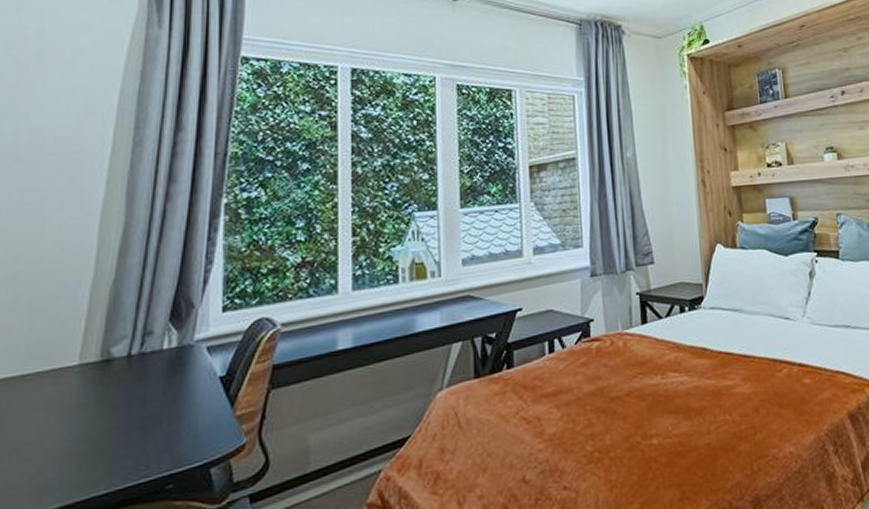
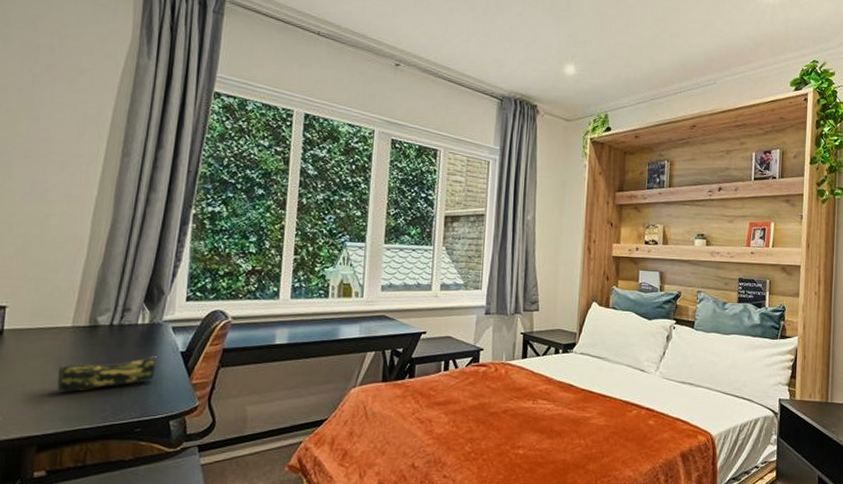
pencil case: none [62,387,191,451] -> present [57,356,158,391]

